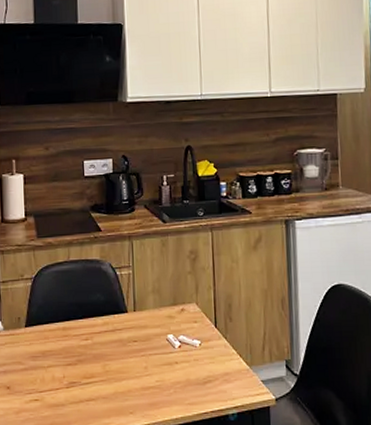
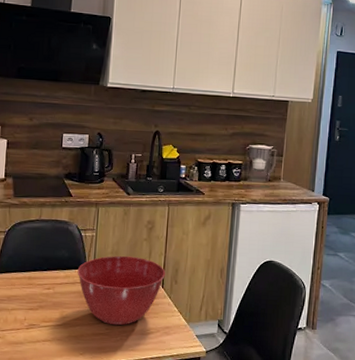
mixing bowl: none [116,293,217,376] -> present [77,255,165,326]

